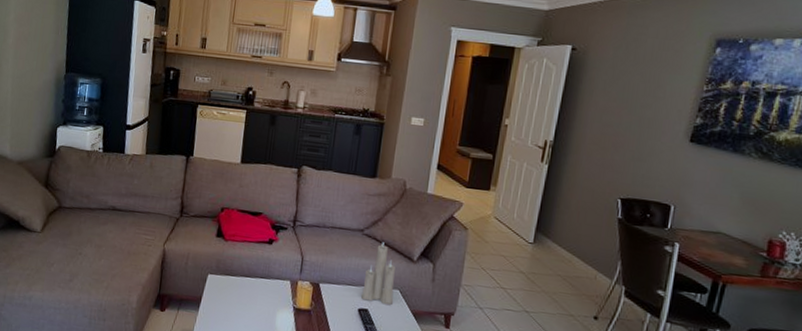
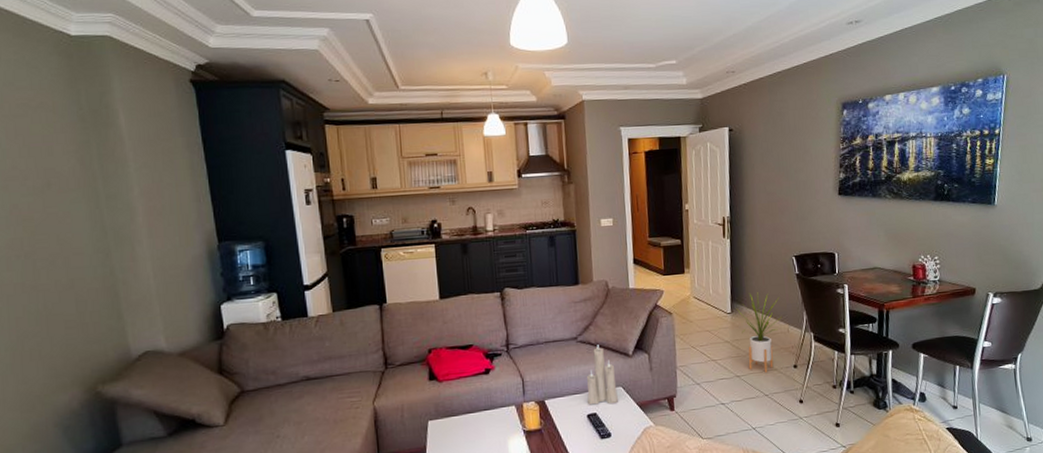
house plant: none [539,226,593,316] -> present [736,292,783,373]

